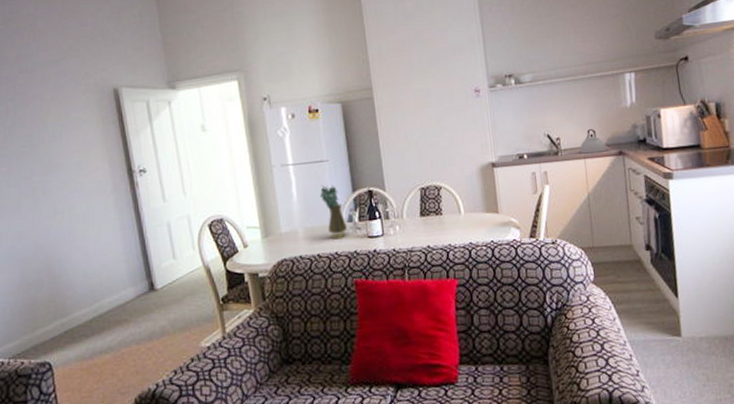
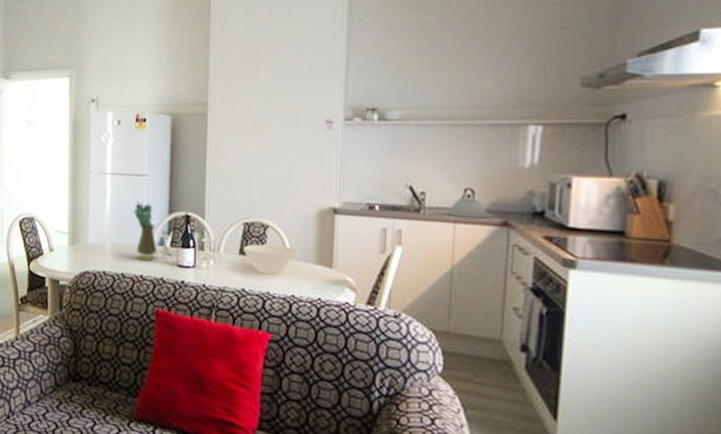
bowl: none [423,202,468,230] -> present [243,244,297,275]

